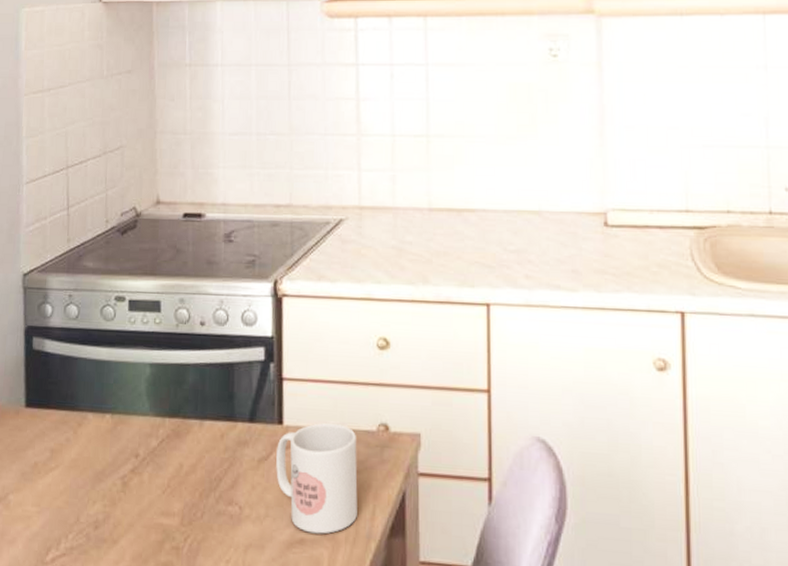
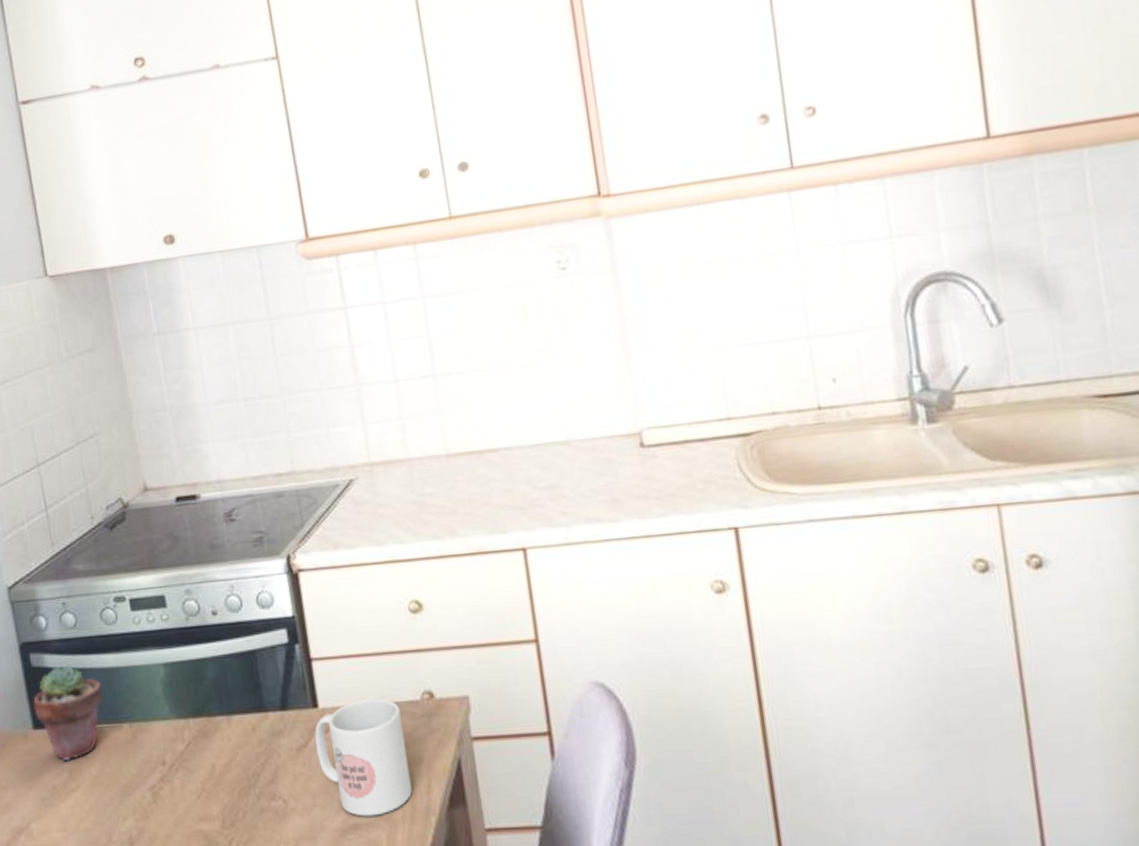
potted succulent: none [29,351,93,442] -> present [33,664,103,762]

